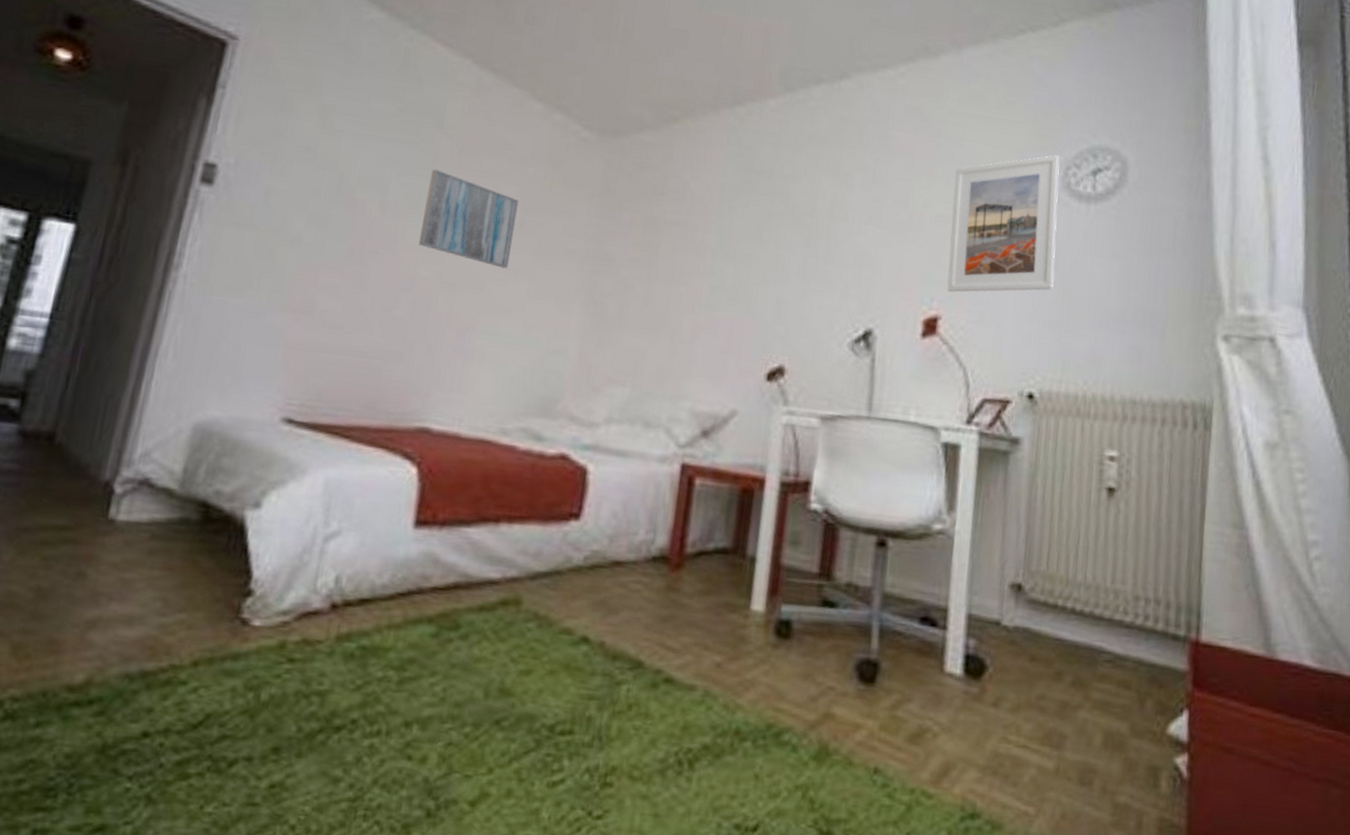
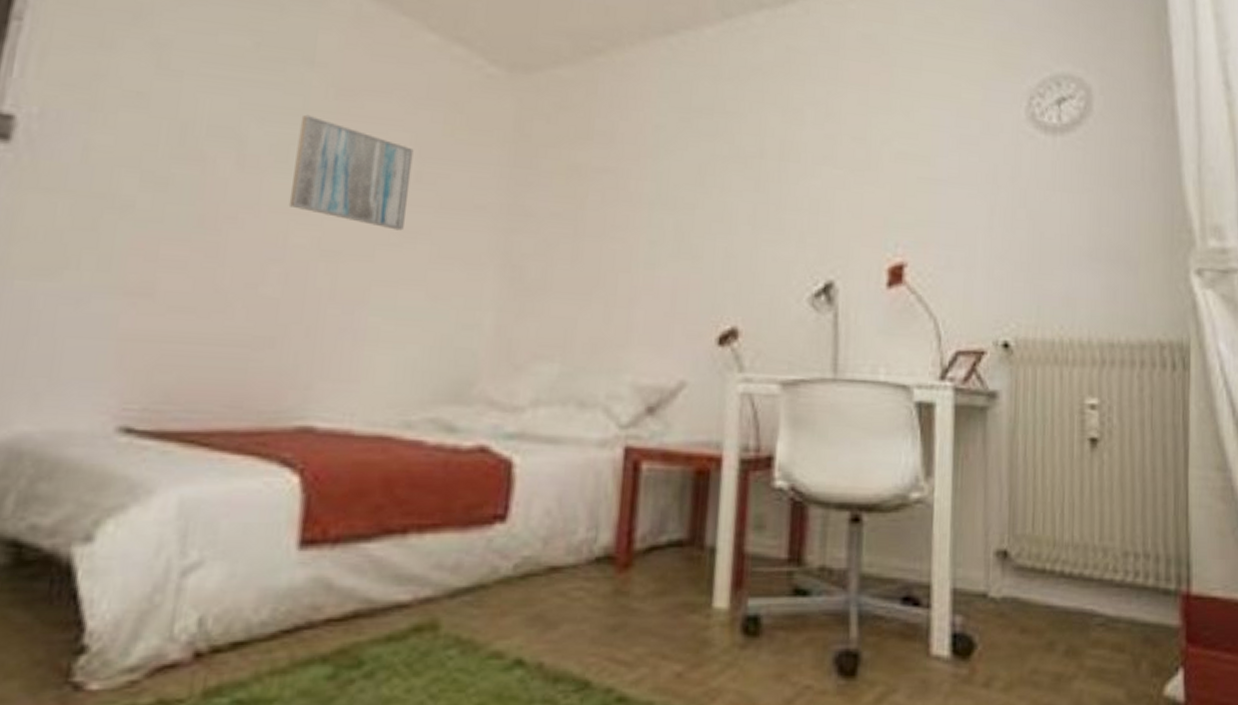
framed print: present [947,155,1060,293] -> none [911,84,1024,236]

